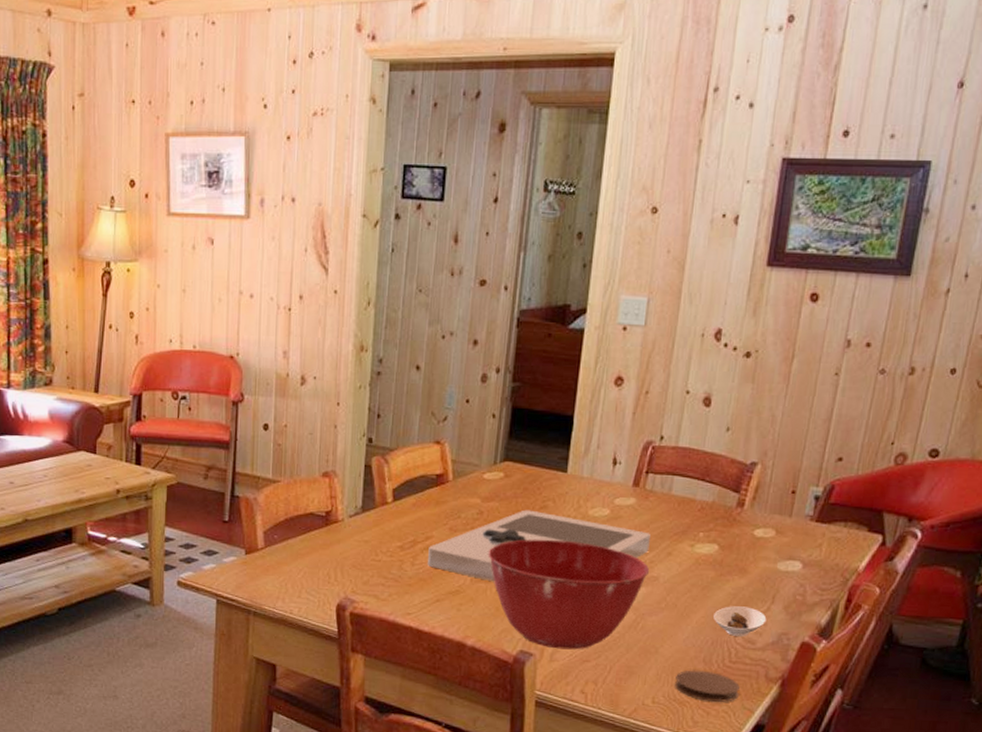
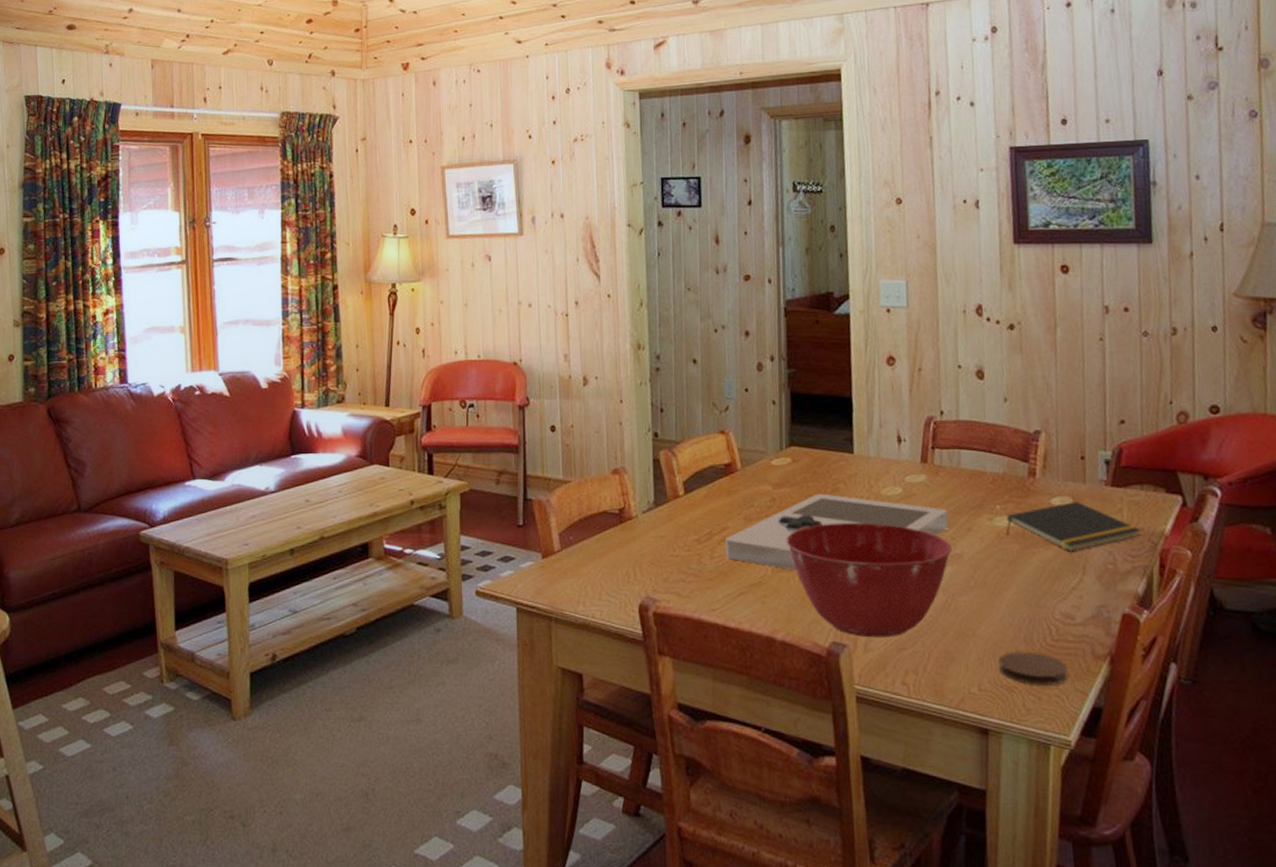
notepad: none [704,534,836,581] -> present [1006,502,1141,552]
saucer: present [713,606,767,636] -> none [1026,579,1082,612]

